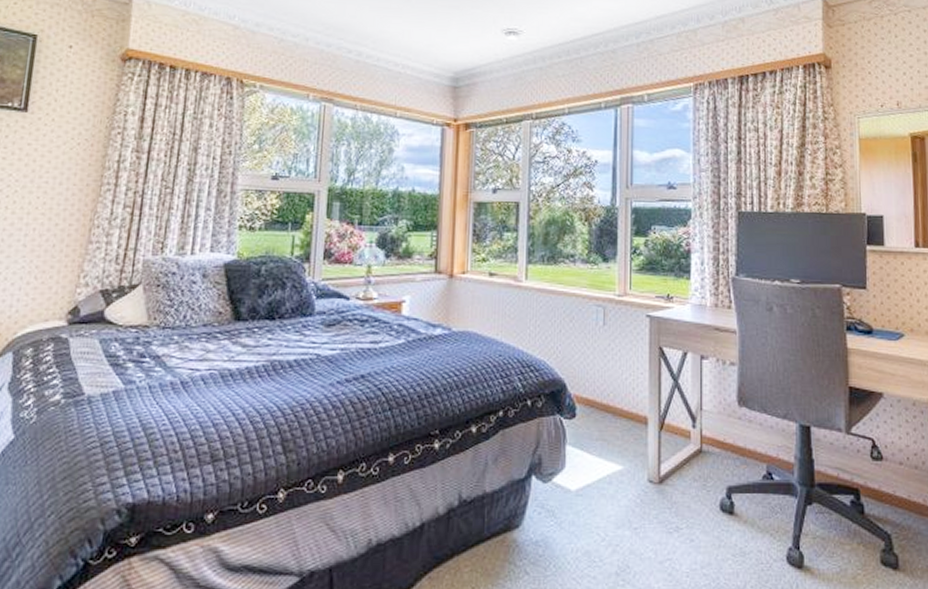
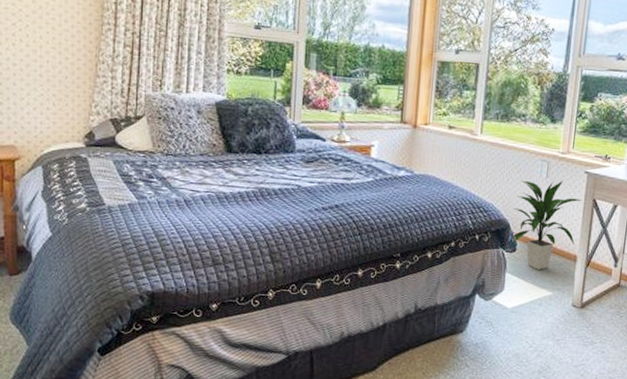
indoor plant: none [569,327,648,438] -> present [512,180,583,270]

